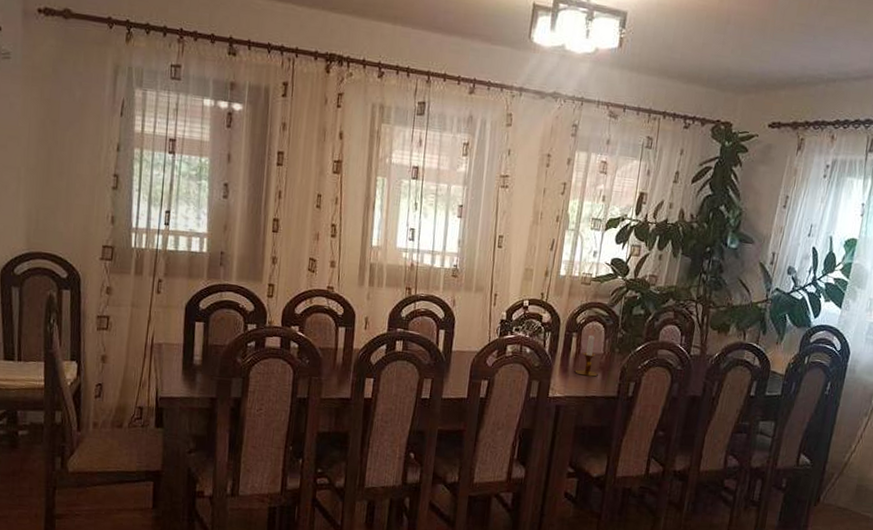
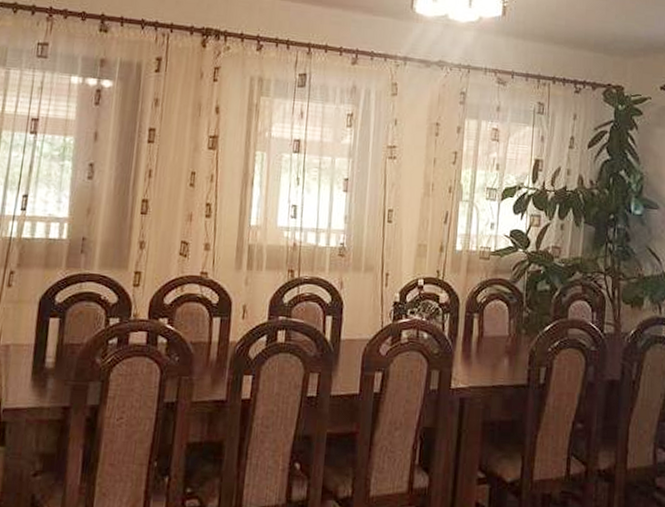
candlestick: present [574,335,598,377] -> none [478,316,505,363]

